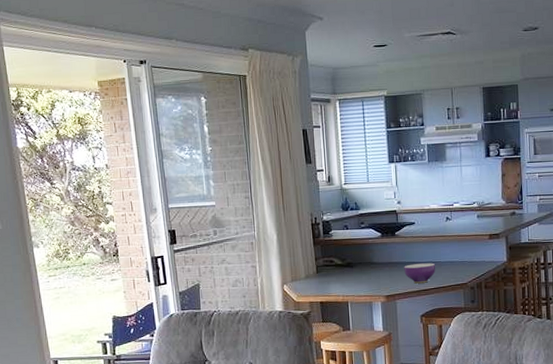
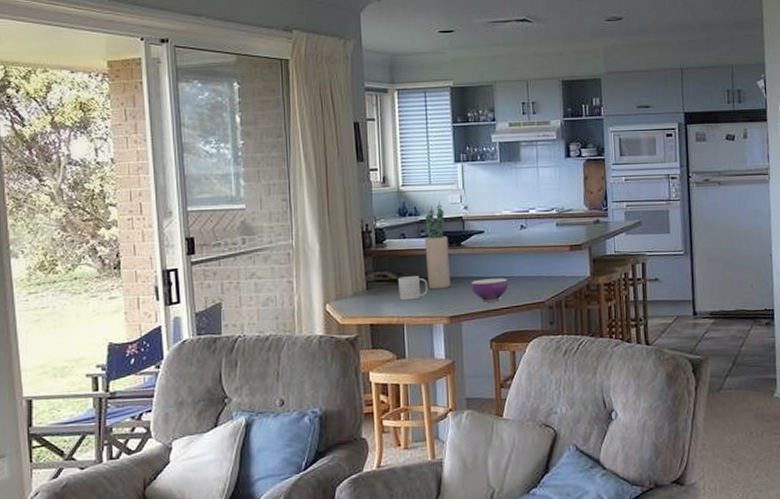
mug: none [343,261,368,282] -> present [398,276,428,301]
vase: none [364,197,387,273] -> present [424,201,451,290]

